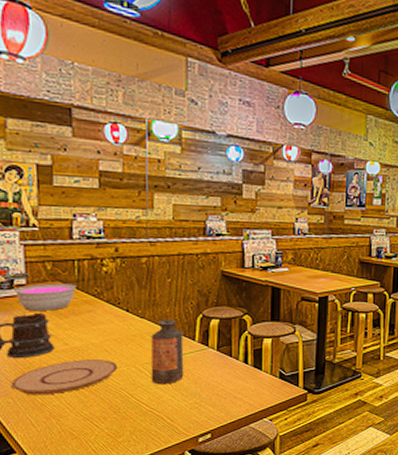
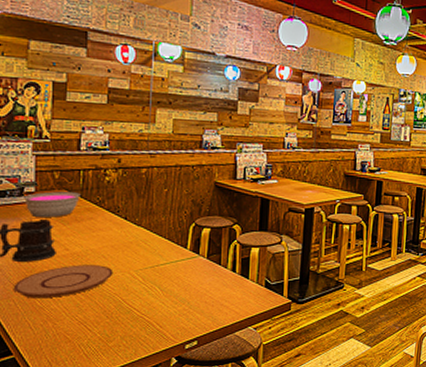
bottle: present [150,319,184,385] -> none [144,227,176,291]

